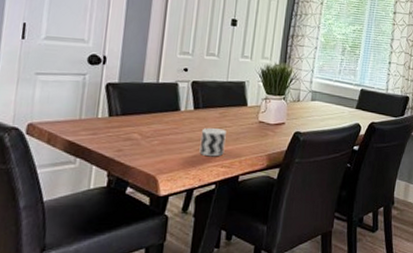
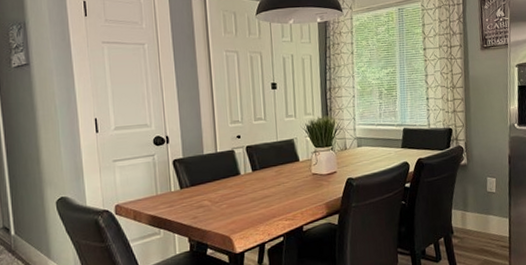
cup: present [199,128,226,157] -> none [262,185,286,212]

